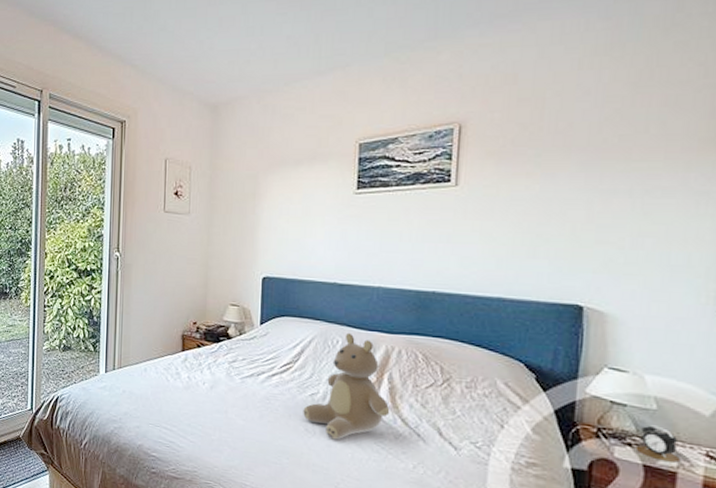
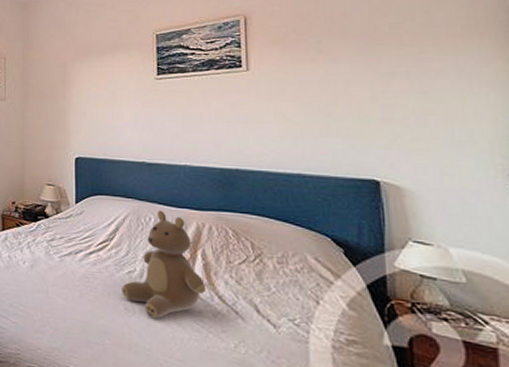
alarm clock: present [635,425,680,463] -> none [452,298,498,338]

